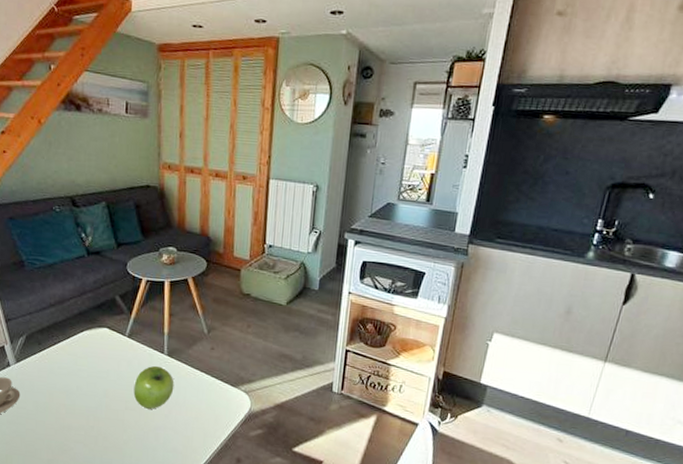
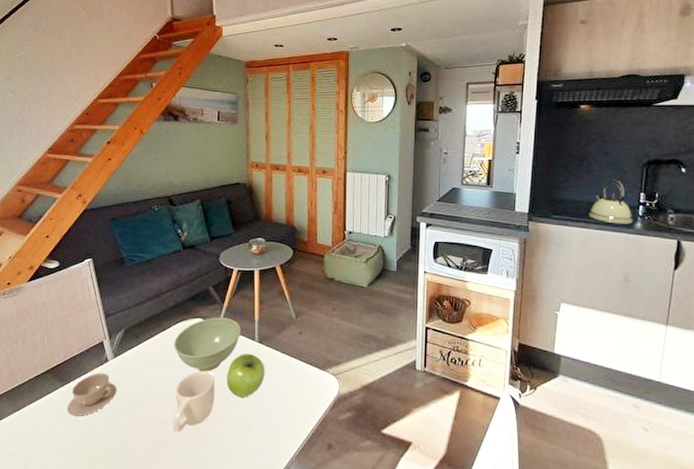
mug: none [78,380,122,439] -> present [172,370,215,433]
bowl: none [79,327,149,382] -> present [174,317,241,372]
kettle: none [535,201,586,253] -> present [587,178,633,224]

